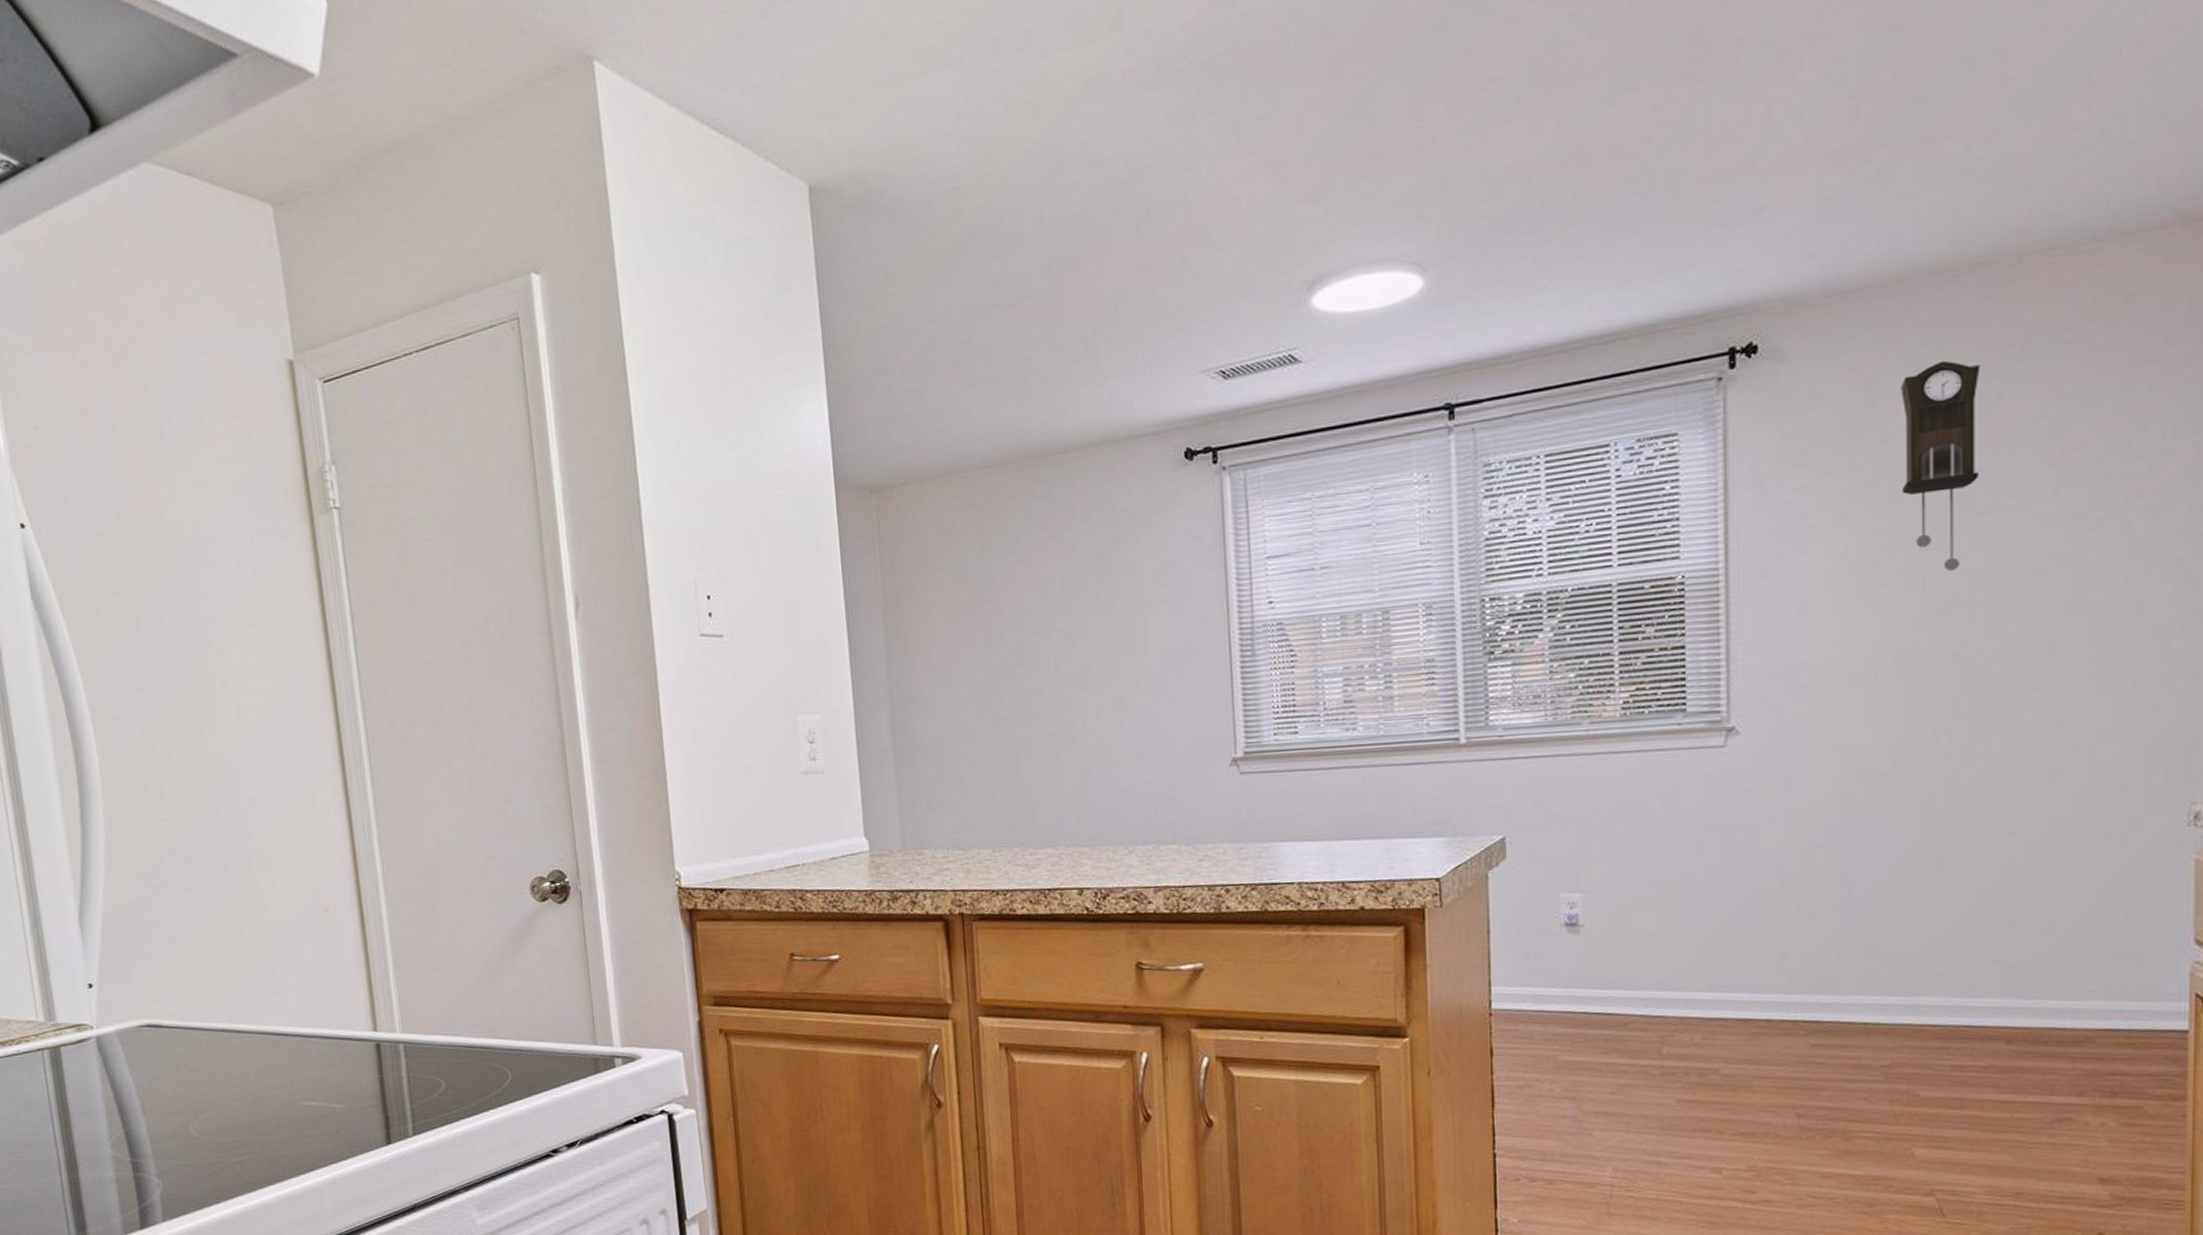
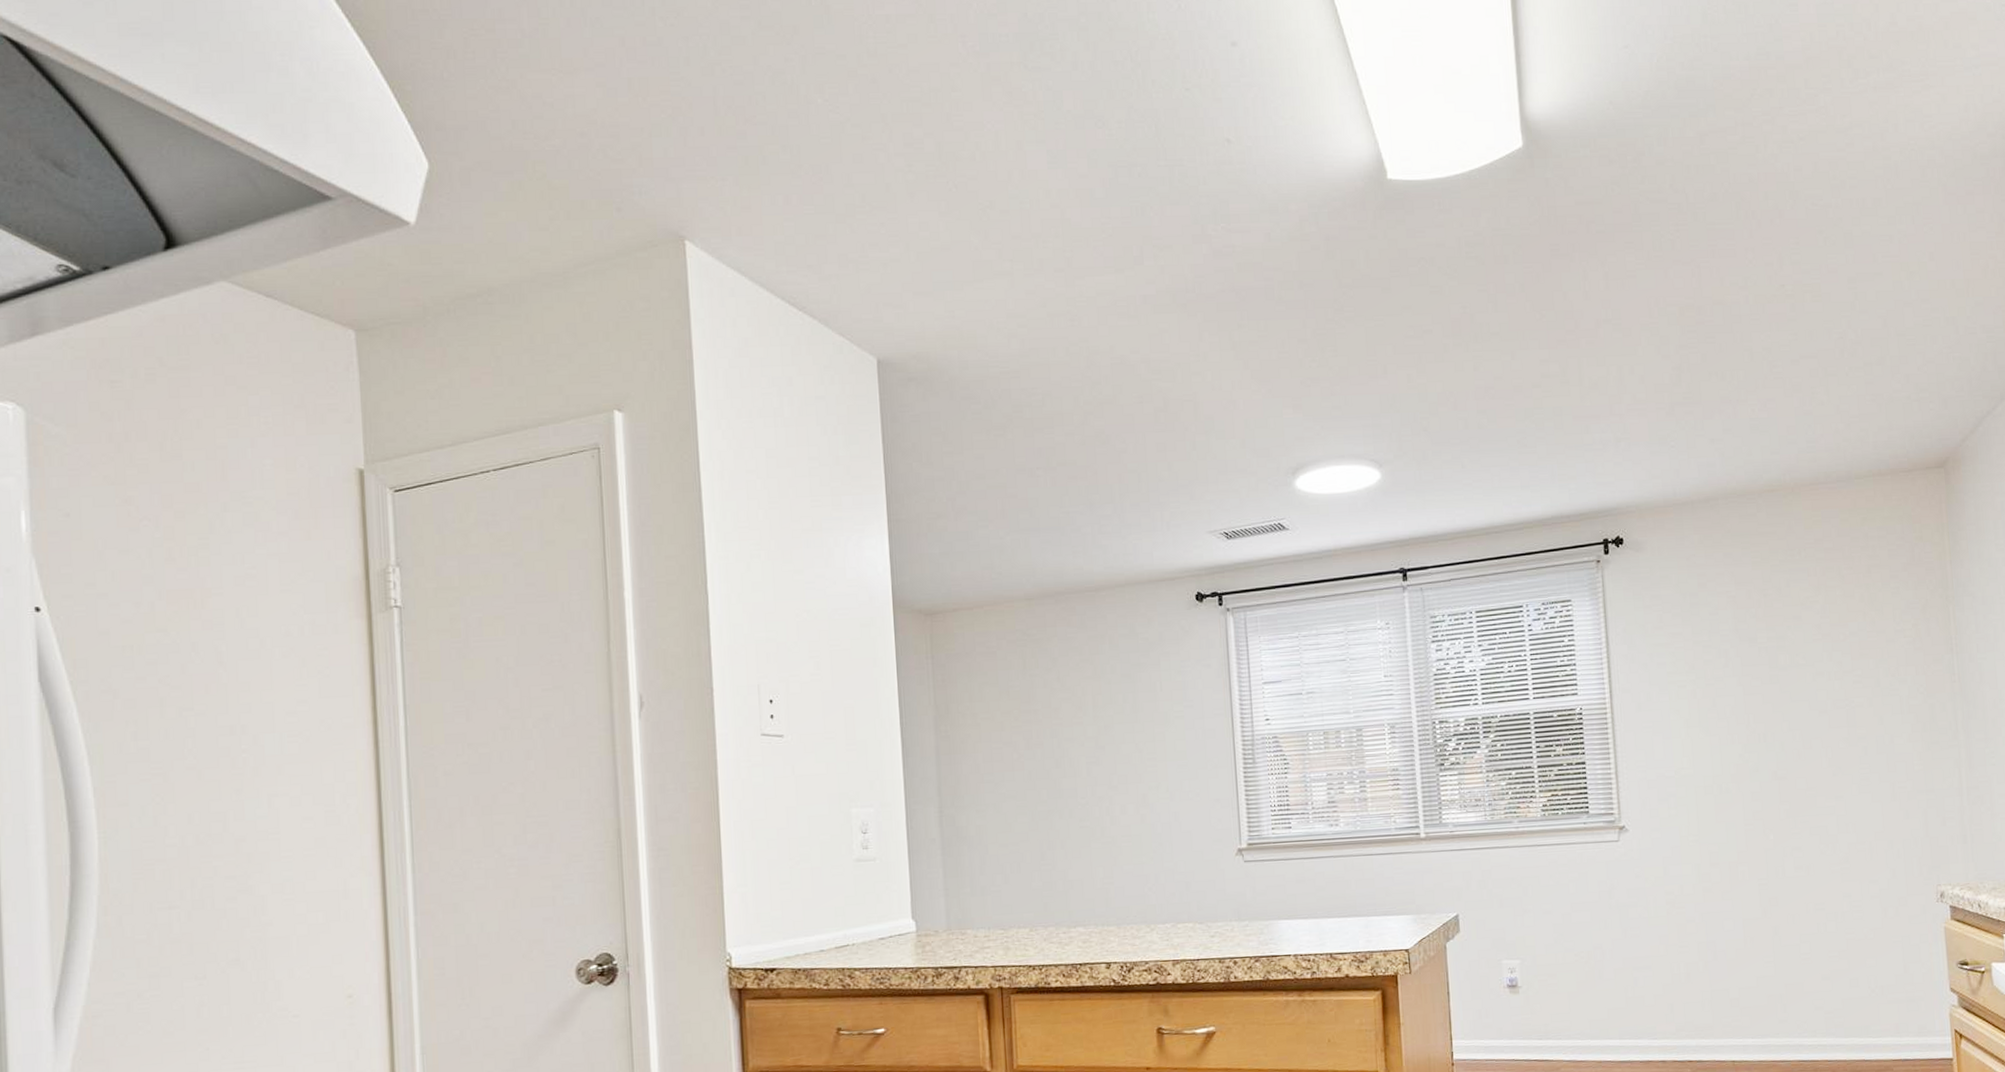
pendulum clock: present [1901,360,1980,571] -> none [1722,557,1779,710]

